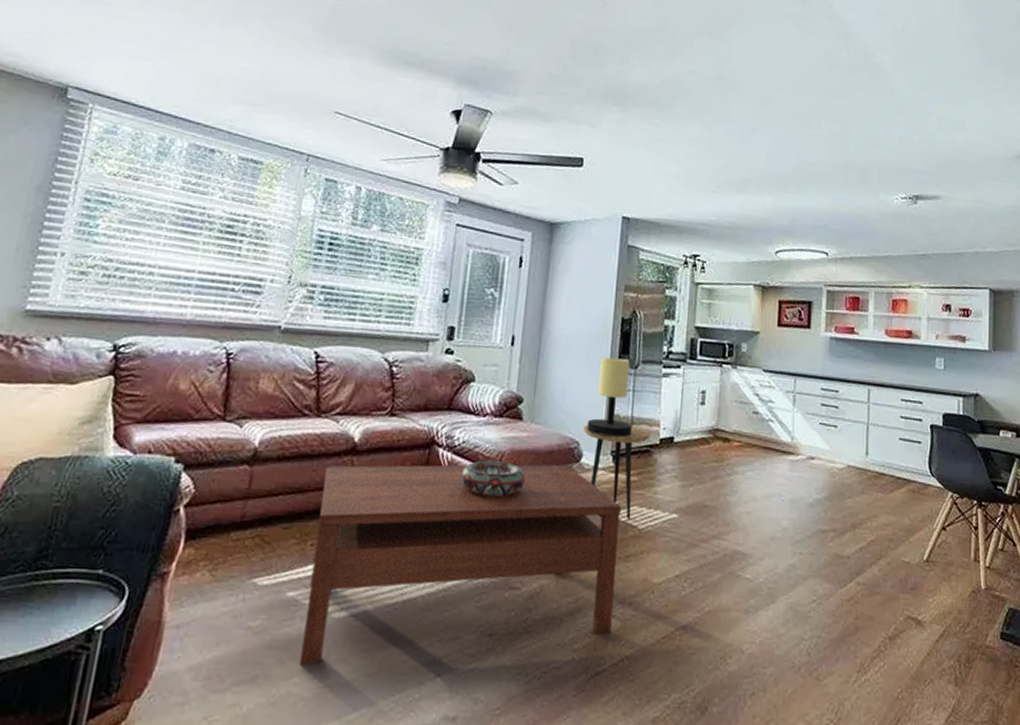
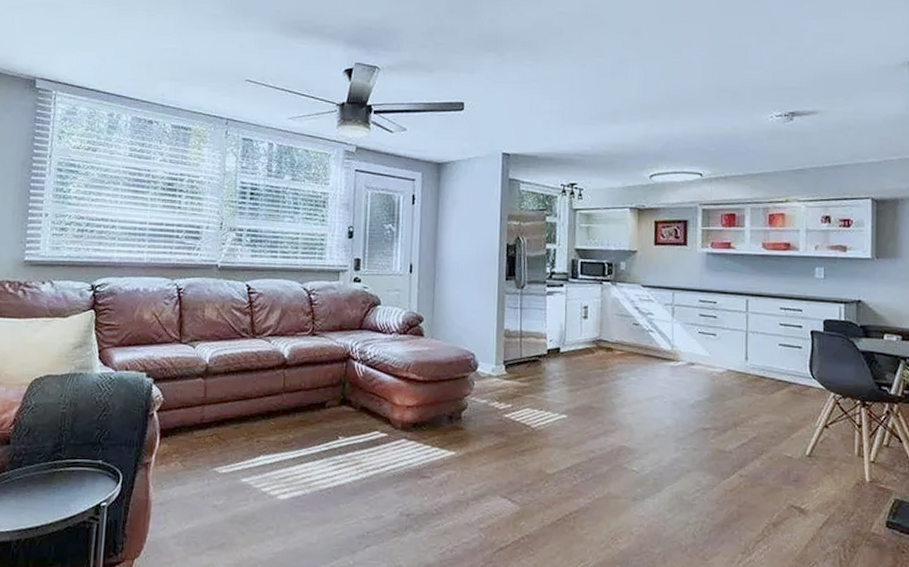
coffee table: present [299,464,622,666] -> none [256,373,516,536]
decorative bowl: present [460,460,525,497] -> none [374,371,429,401]
side table: present [583,424,651,520] -> none [477,339,538,420]
table lamp: present [586,357,632,438] -> none [480,280,521,350]

